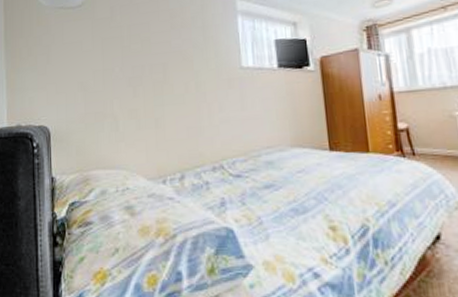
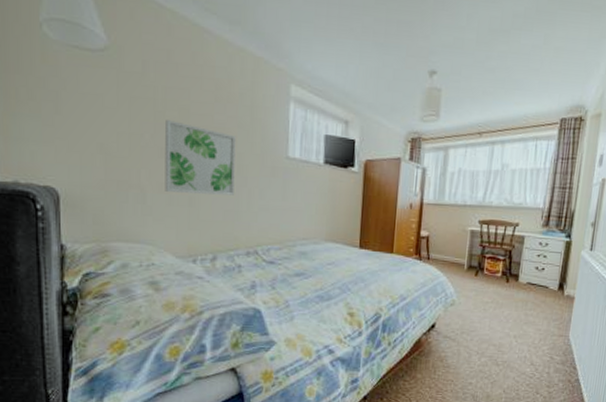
wall art: none [131,52,195,117] -> present [165,120,236,196]

